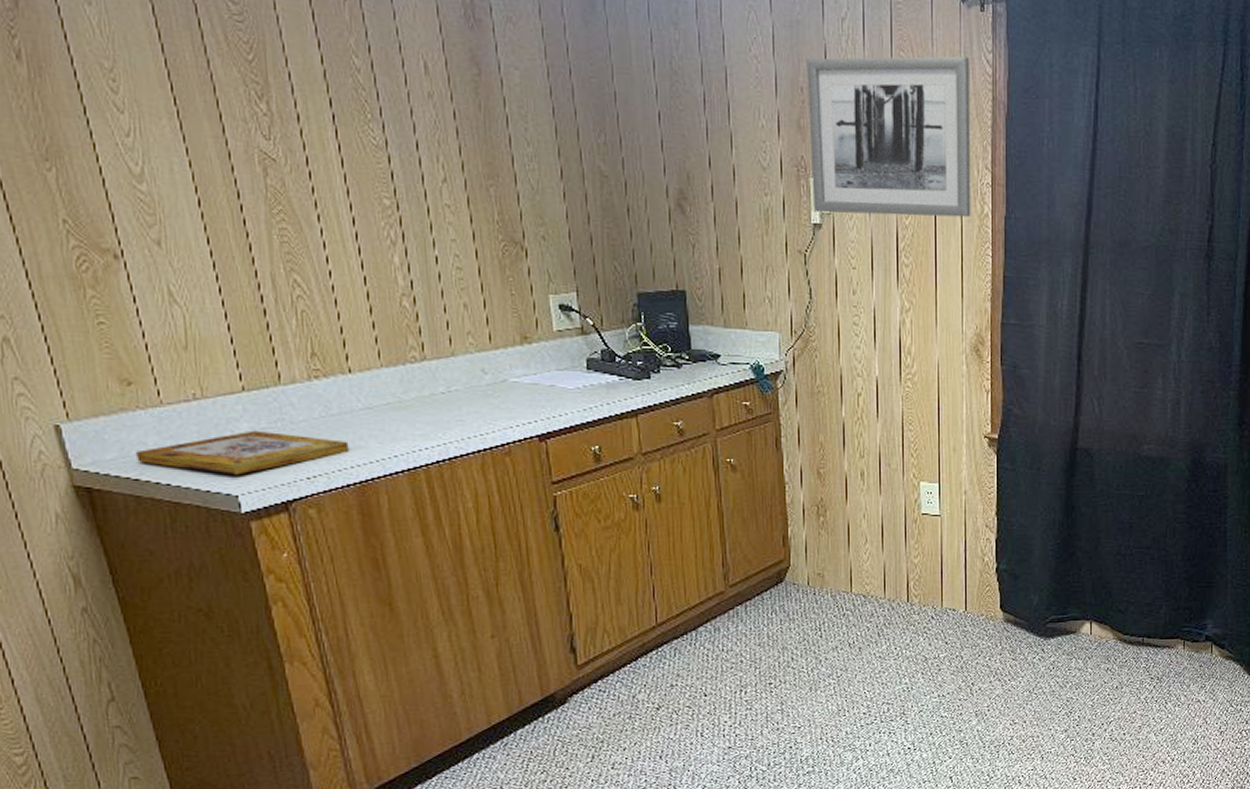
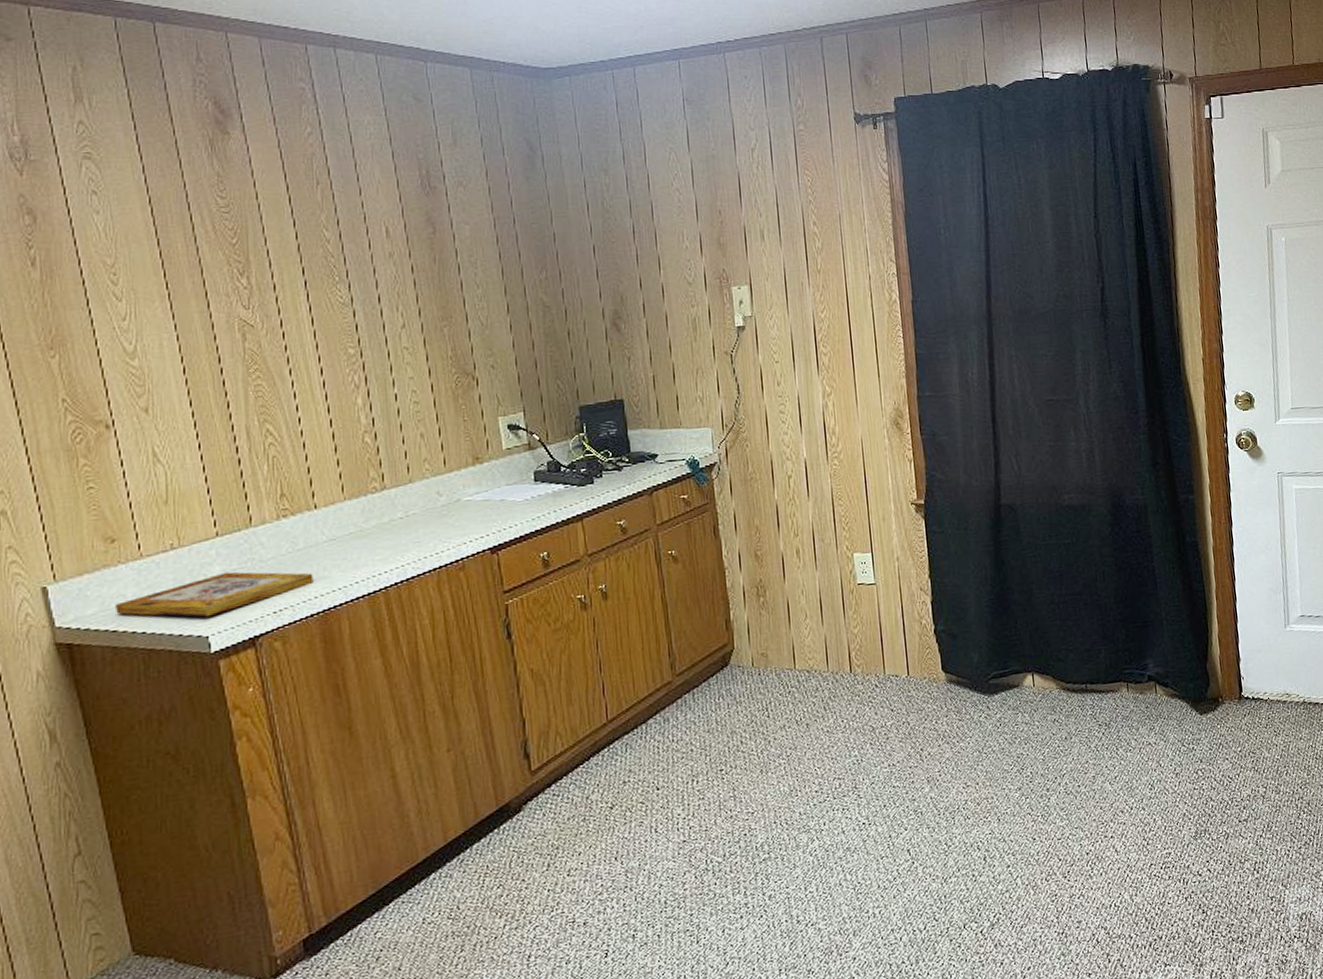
wall art: present [806,56,971,218] -> none [722,168,881,317]

